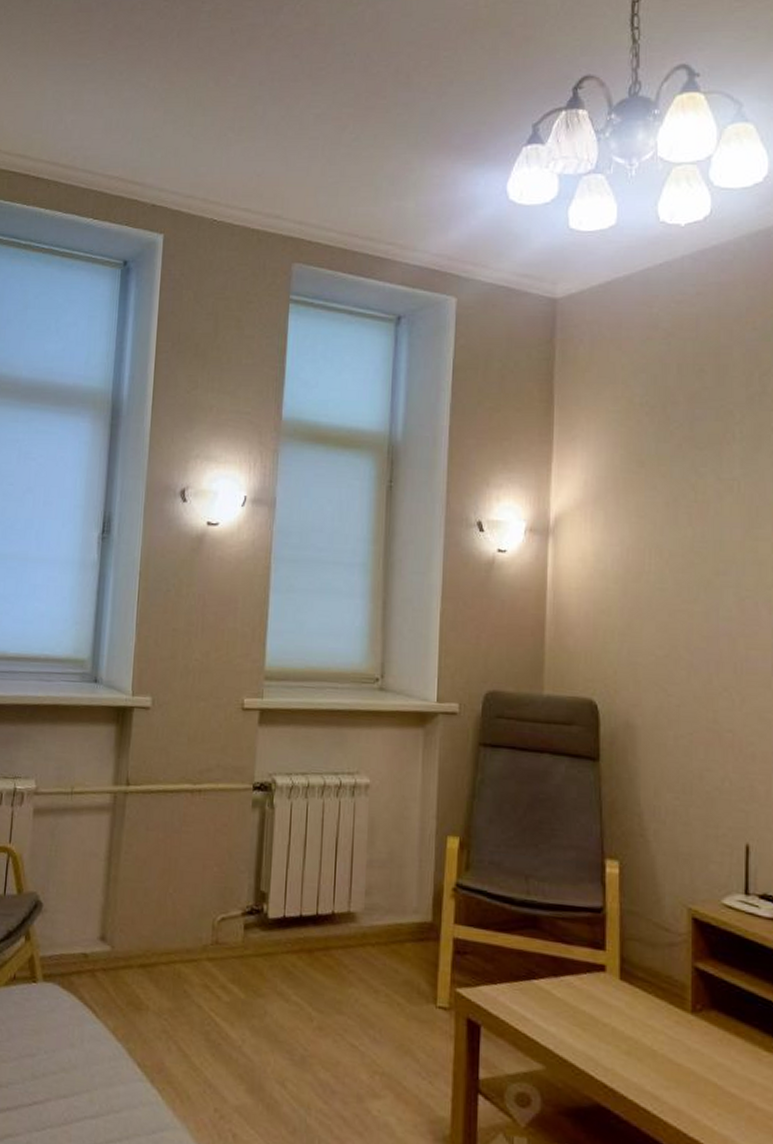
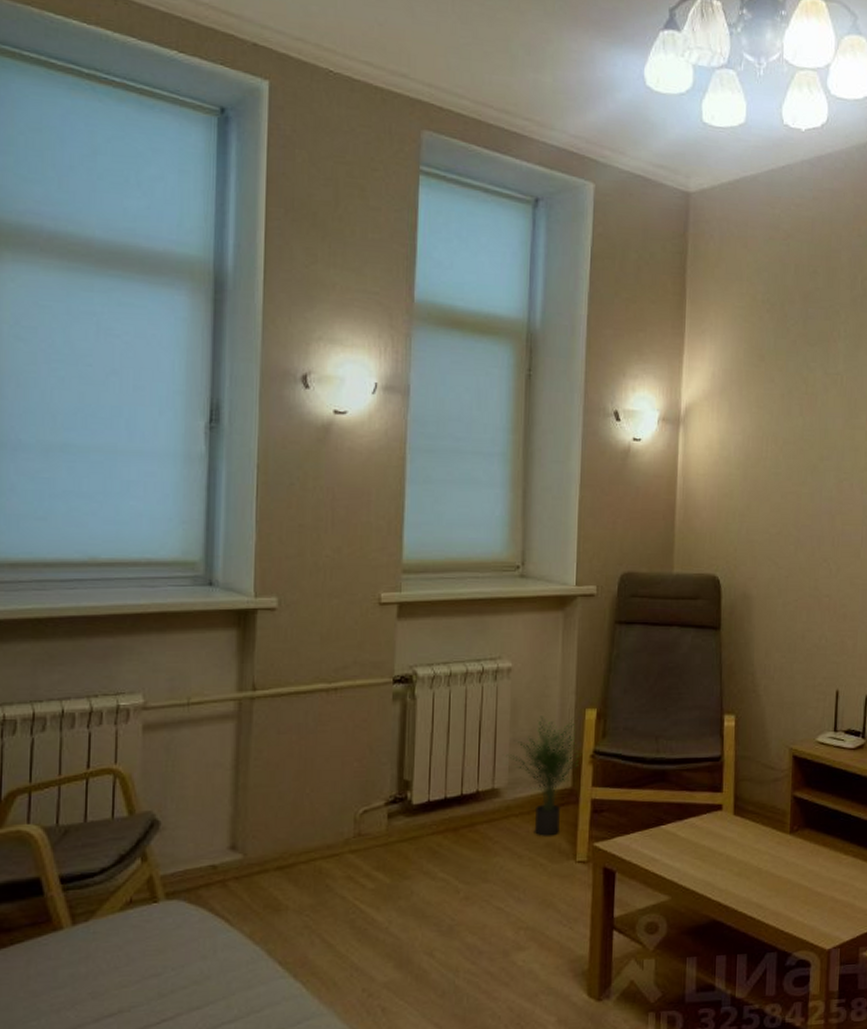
potted plant: none [360,839,446,973] -> present [503,716,584,836]

